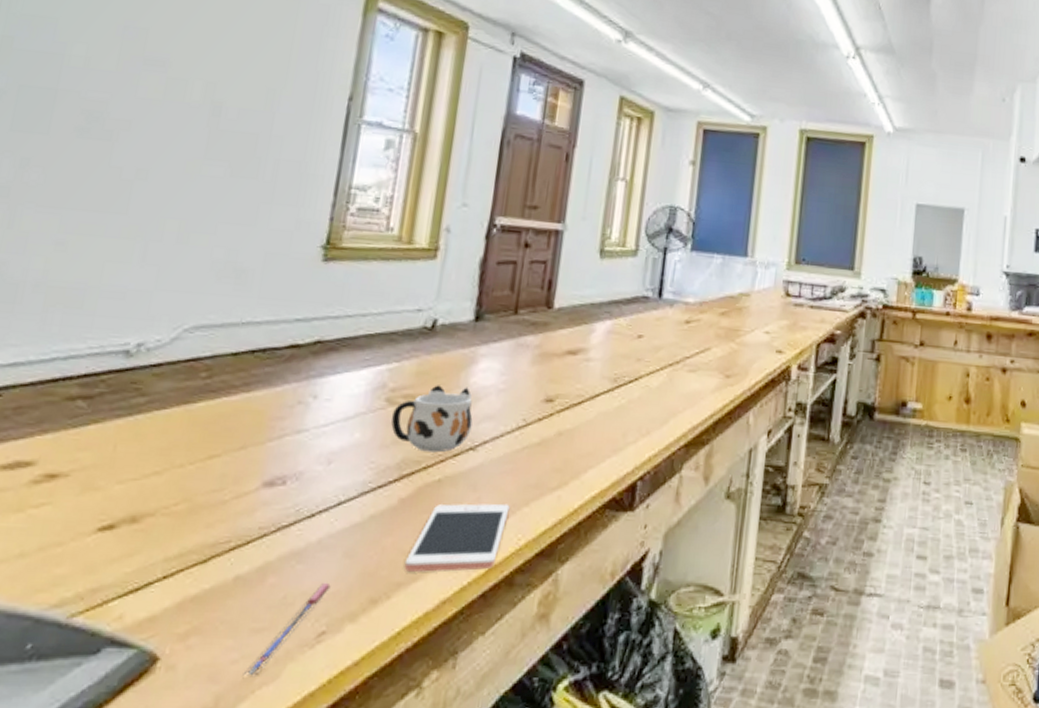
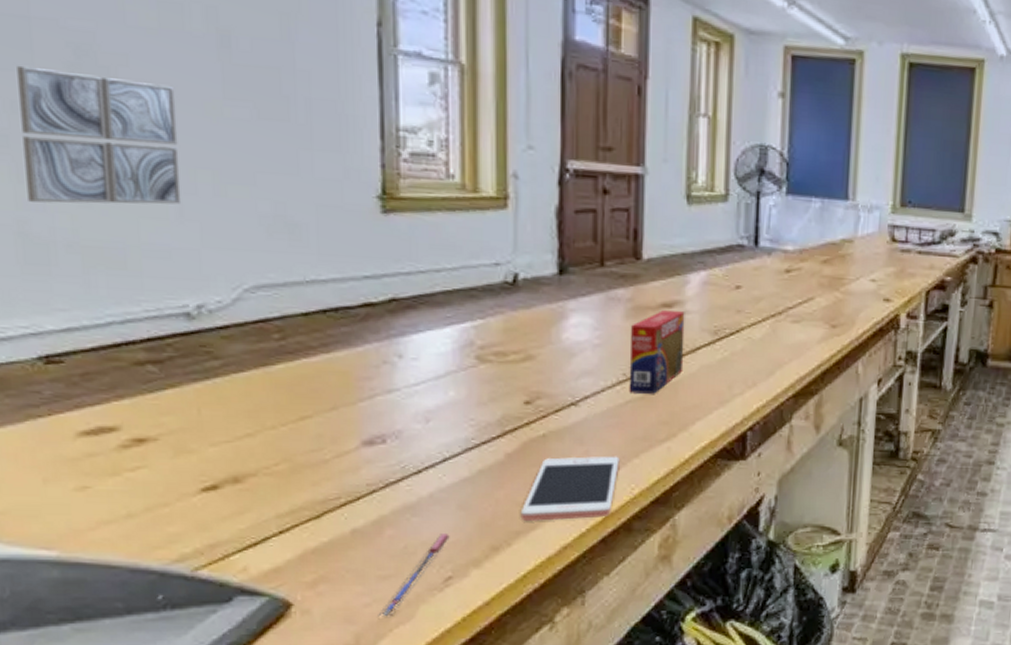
wall art: none [12,128,165,250] -> present [17,65,182,205]
mug: present [391,385,473,453] -> none [484,341,570,409]
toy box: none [526,357,588,440] -> present [629,310,685,394]

